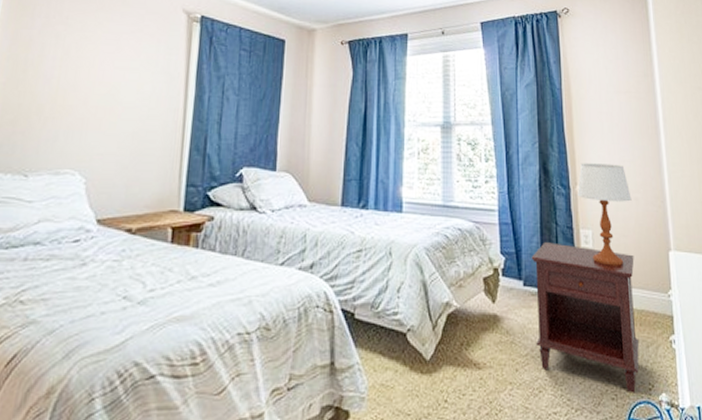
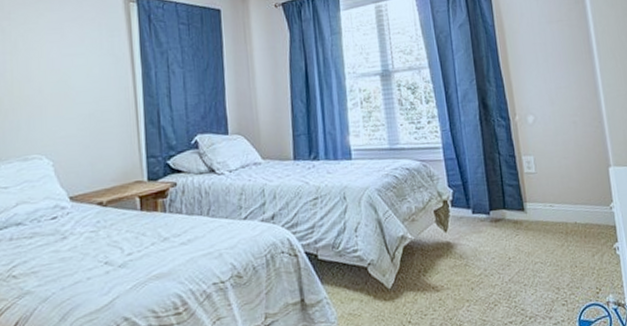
nightstand: present [531,242,640,393] -> none [477,171,586,298]
table lamp: present [577,163,632,266] -> none [516,91,570,188]

